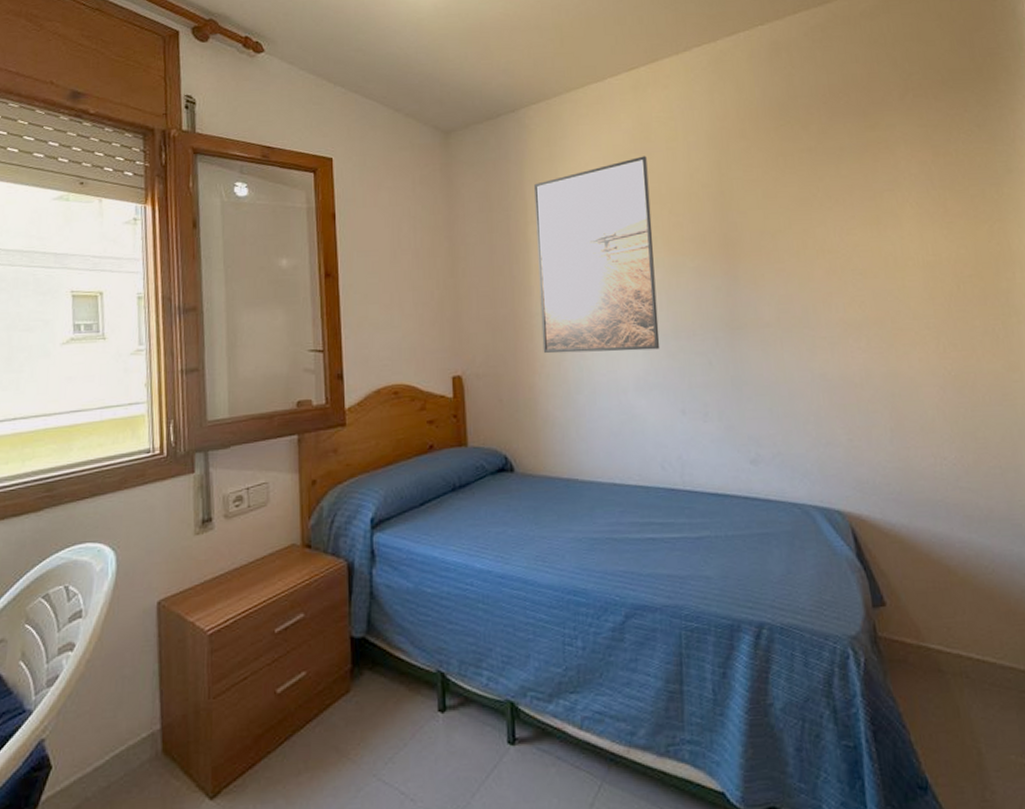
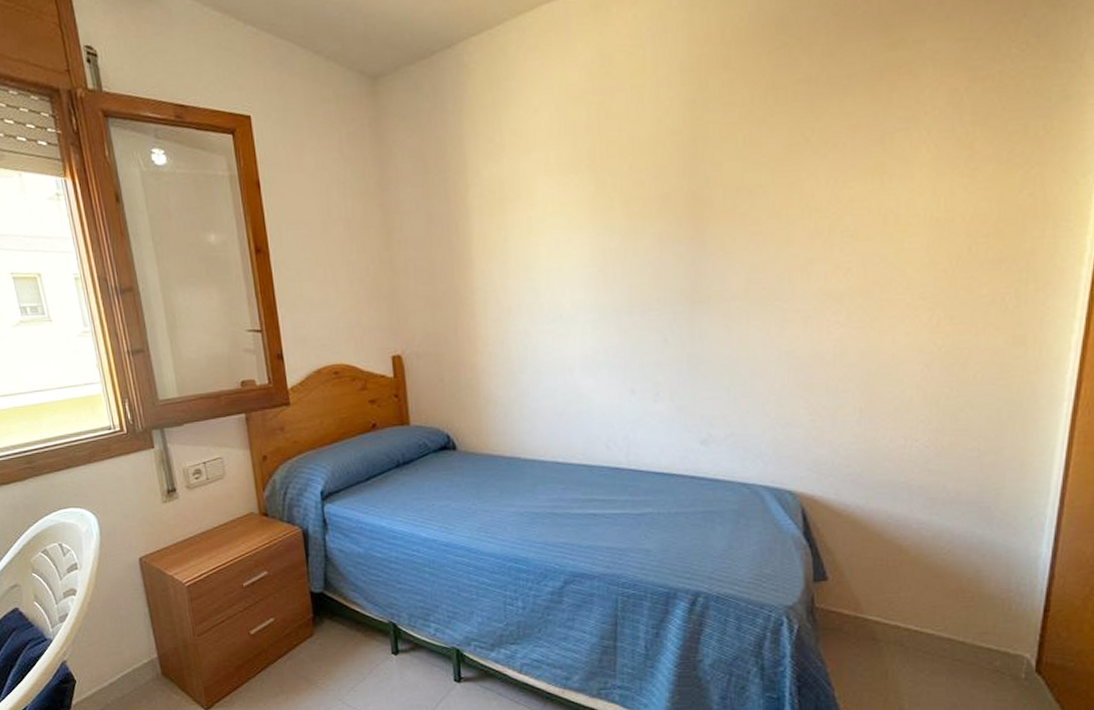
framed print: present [534,156,660,354] -> none [475,97,612,331]

